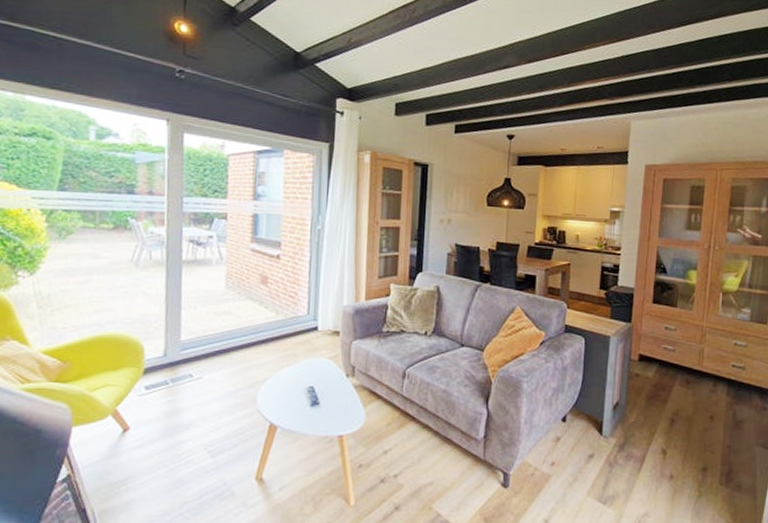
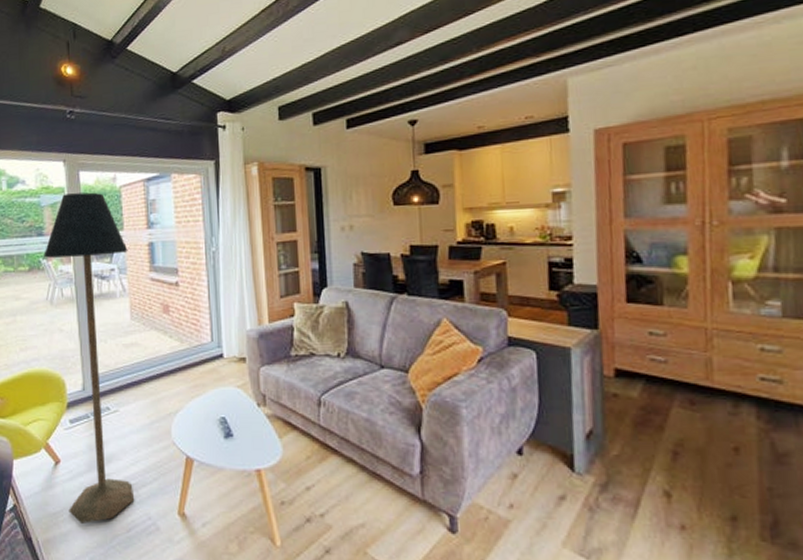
floor lamp: none [133,154,230,492] -> present [44,192,135,524]

